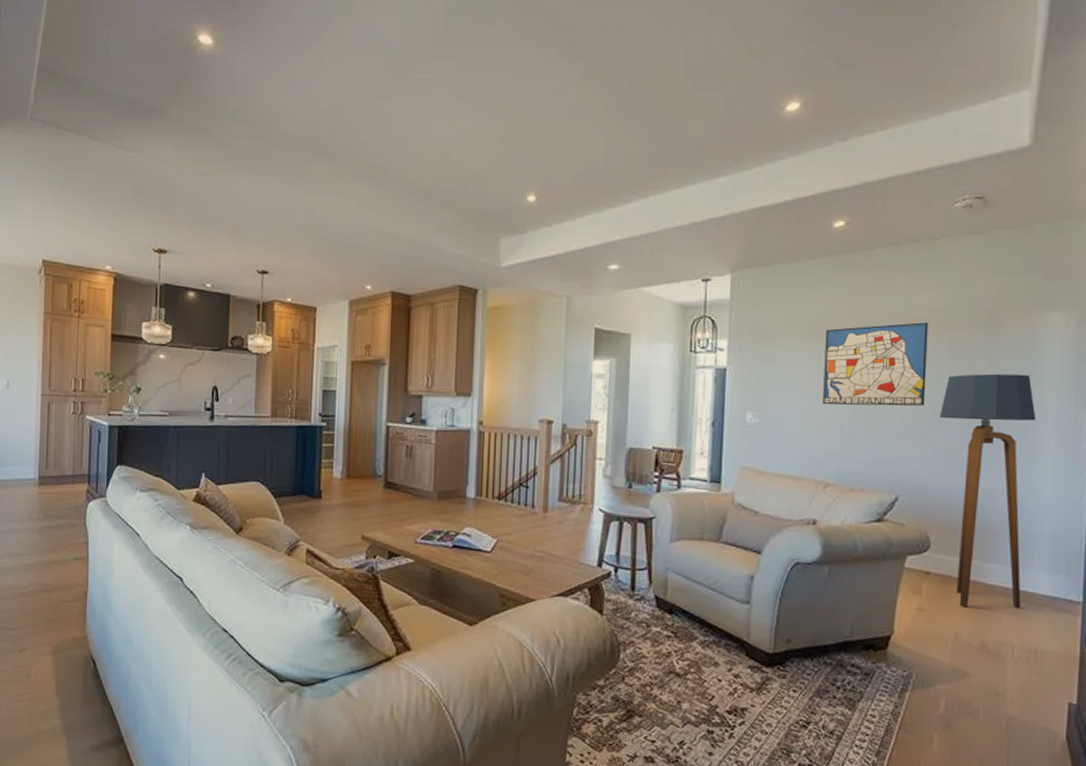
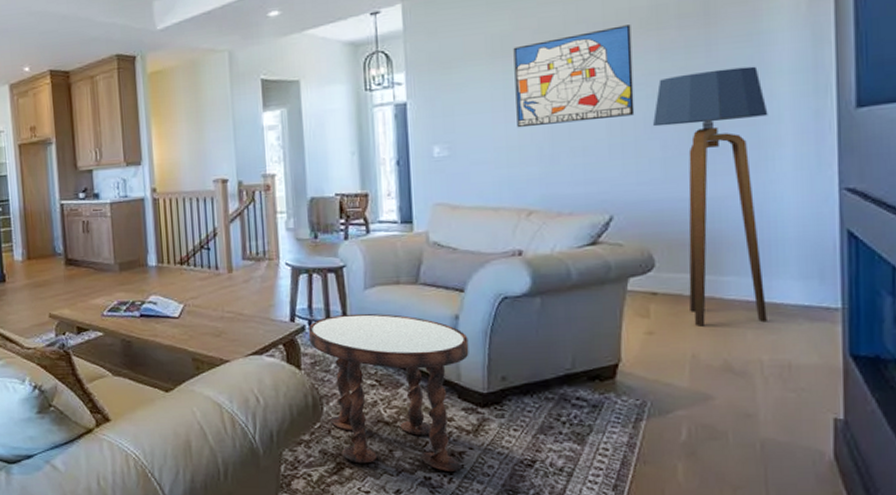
side table: none [613,564,761,727] -> present [308,313,469,471]

